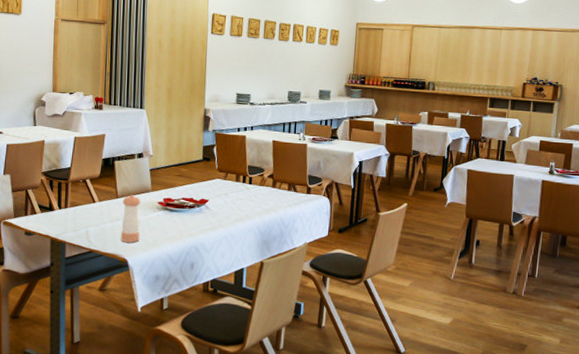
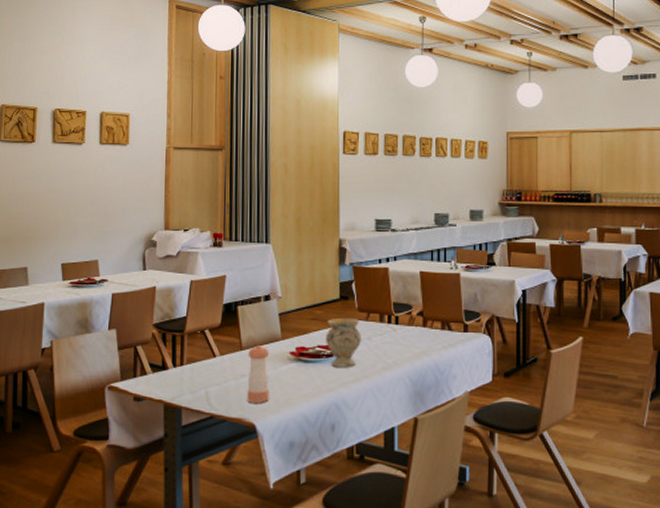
vase: none [189,175,220,217] -> present [326,317,361,367]

